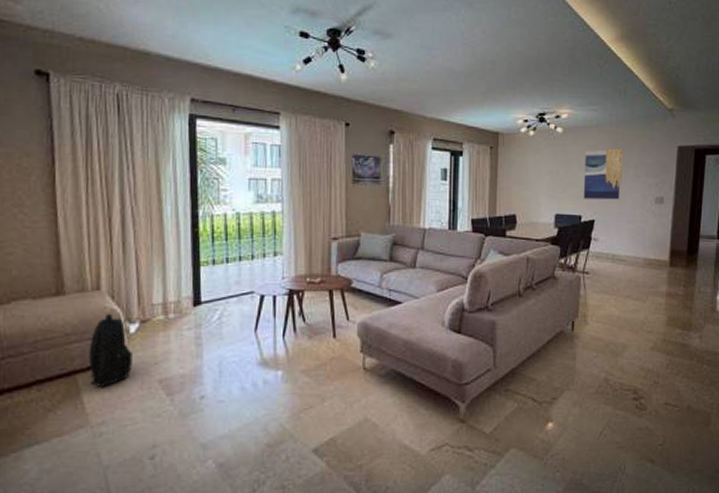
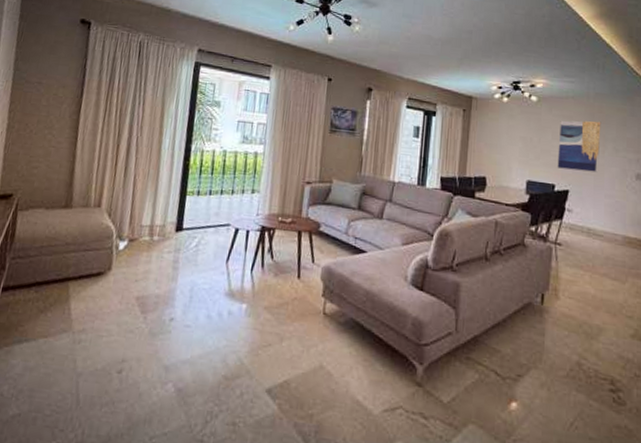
backpack: present [88,313,132,388] -> none [79,229,118,298]

